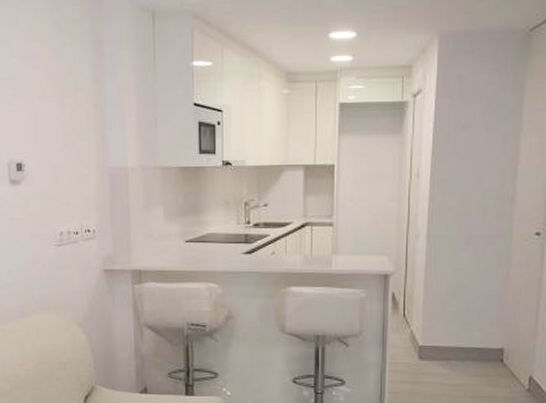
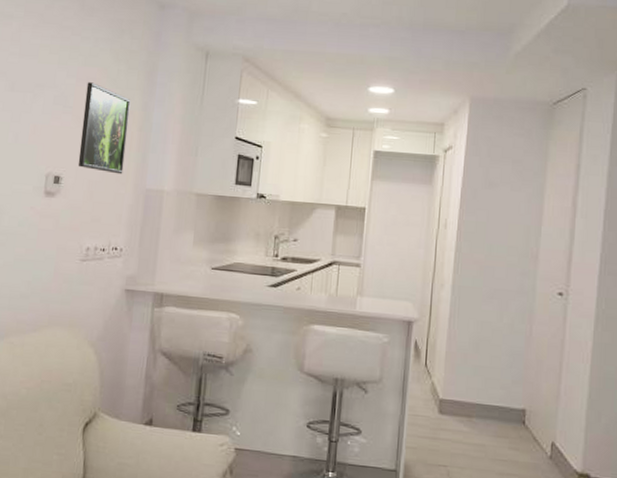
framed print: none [33,59,84,155] -> present [77,82,131,175]

